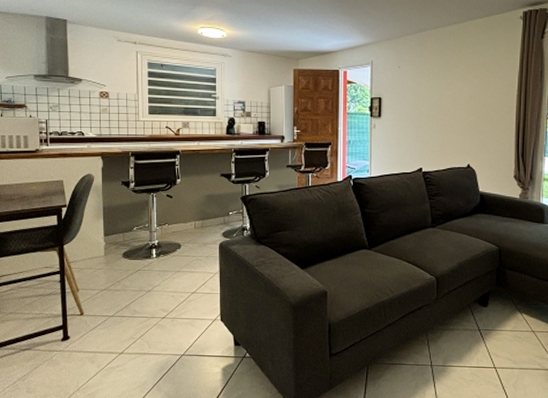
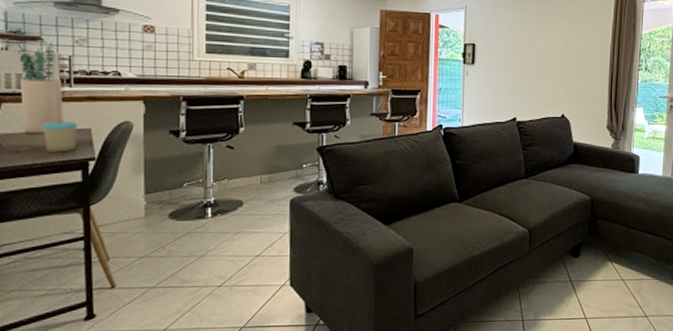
vase: none [10,108,43,185] -> present [18,42,64,134]
cup: none [28,174,53,200] -> present [42,121,77,152]

